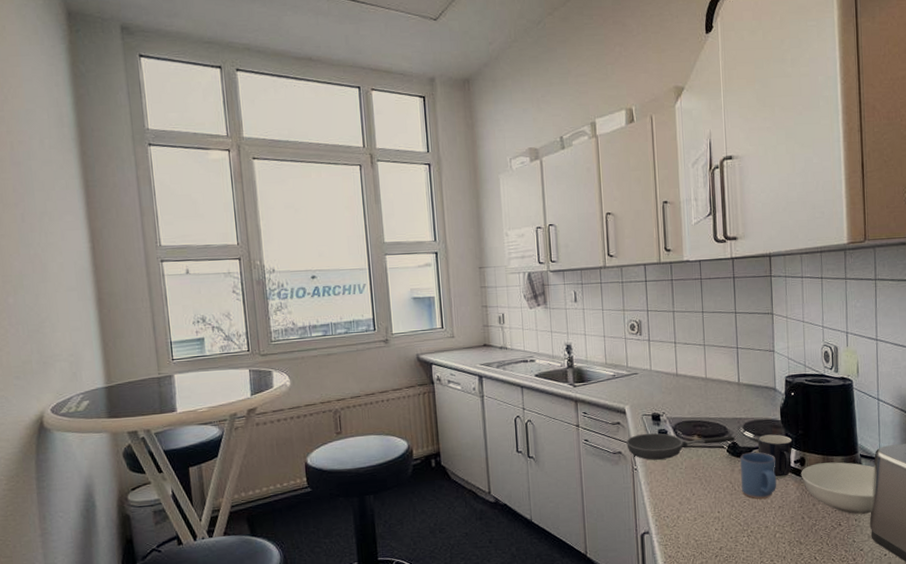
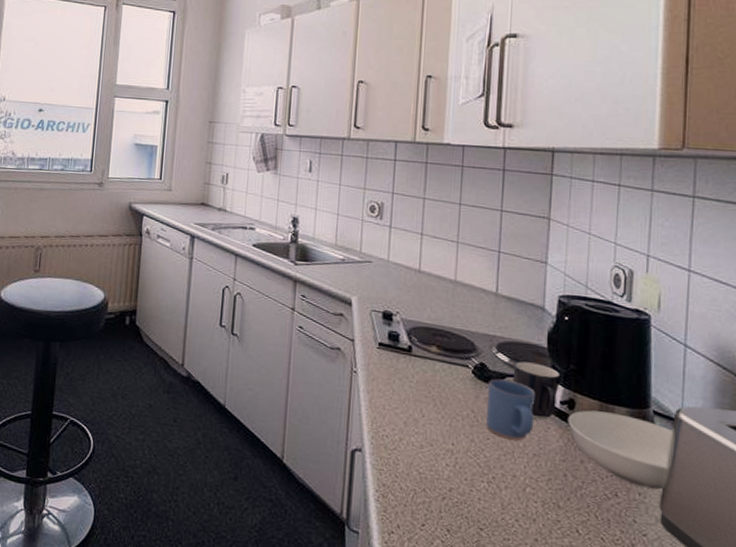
frying pan: present [626,433,735,460] -> none [348,332,484,368]

